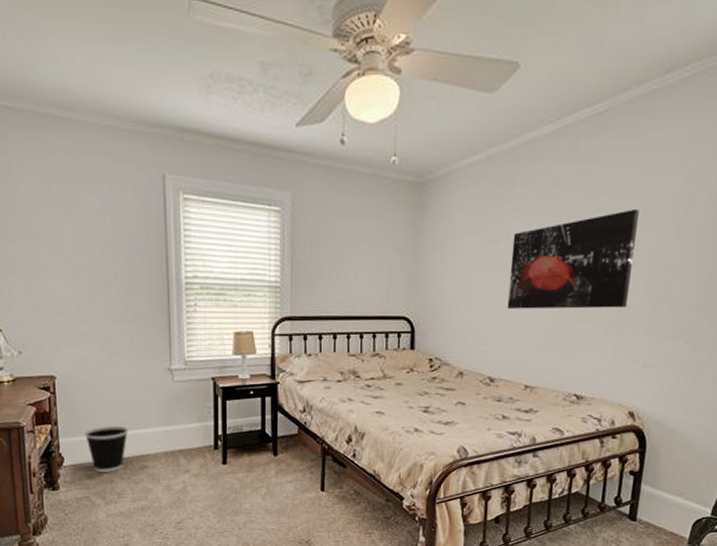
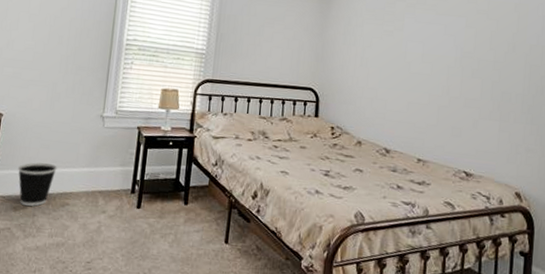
wall art: present [507,208,639,309] -> none [401,13,514,97]

